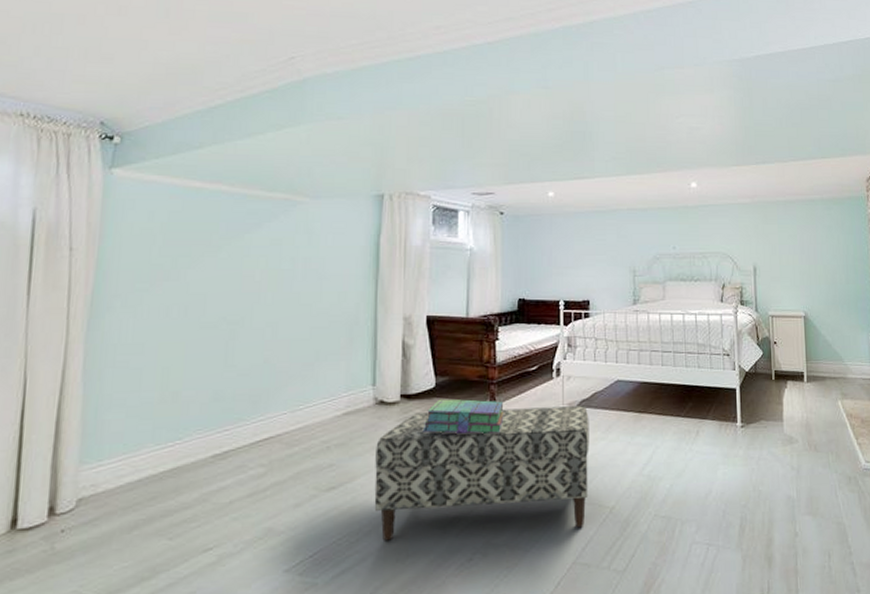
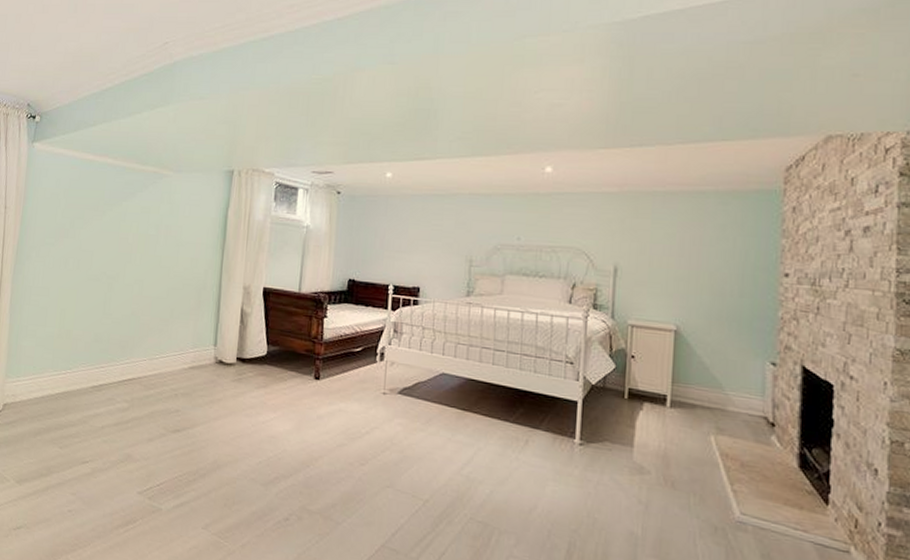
bench: present [374,406,589,541] -> none [209,376,410,514]
stack of books: present [422,399,504,434] -> none [253,366,328,408]

